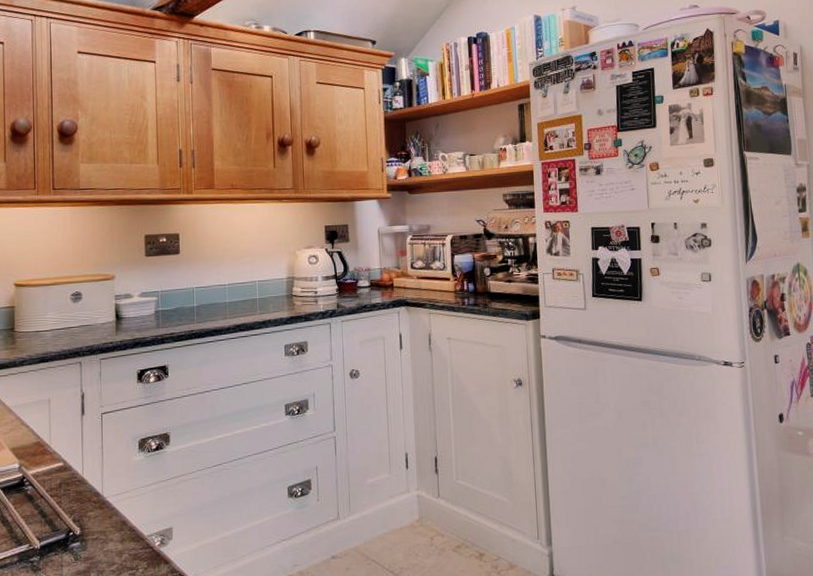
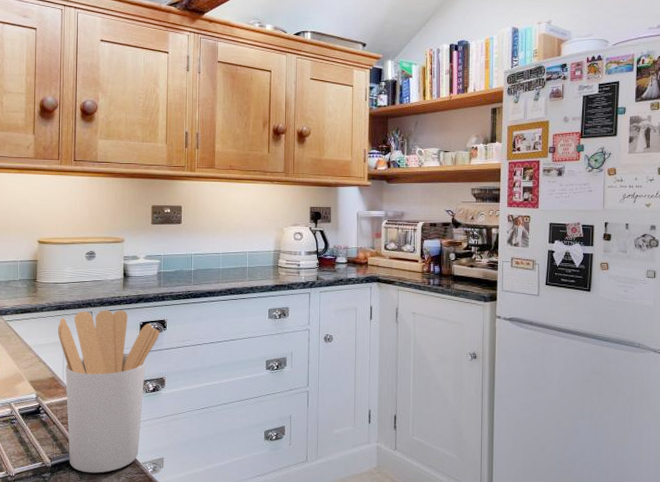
utensil holder: none [41,358,161,553] -> present [57,310,159,473]

